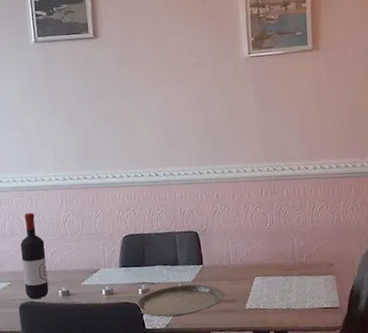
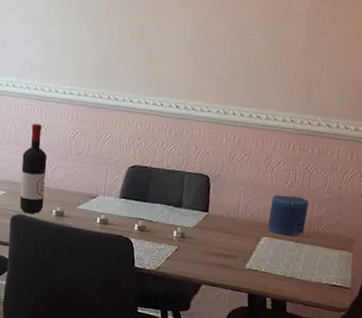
plate: present [132,283,224,317] -> none [126,227,225,262]
candle: none [256,235,290,273] -> present [267,194,309,237]

